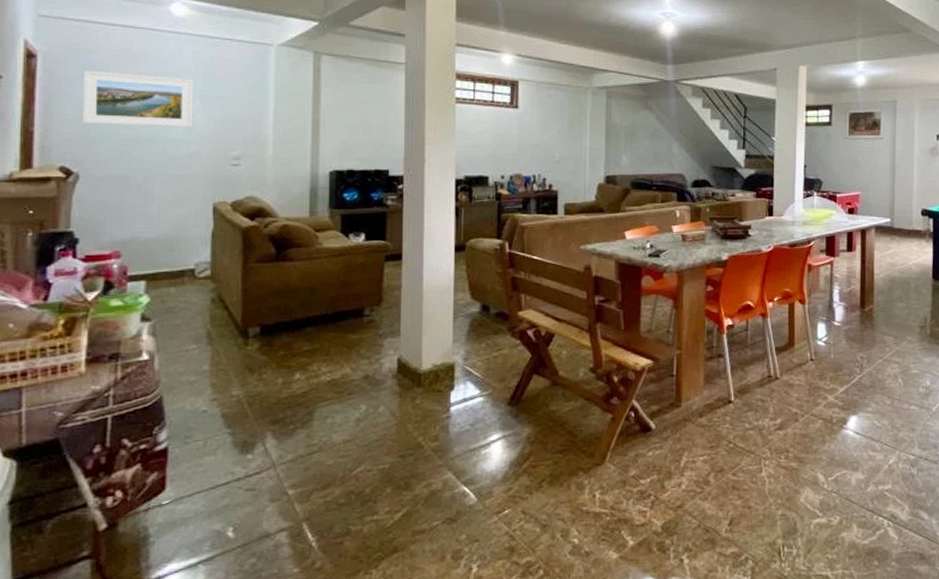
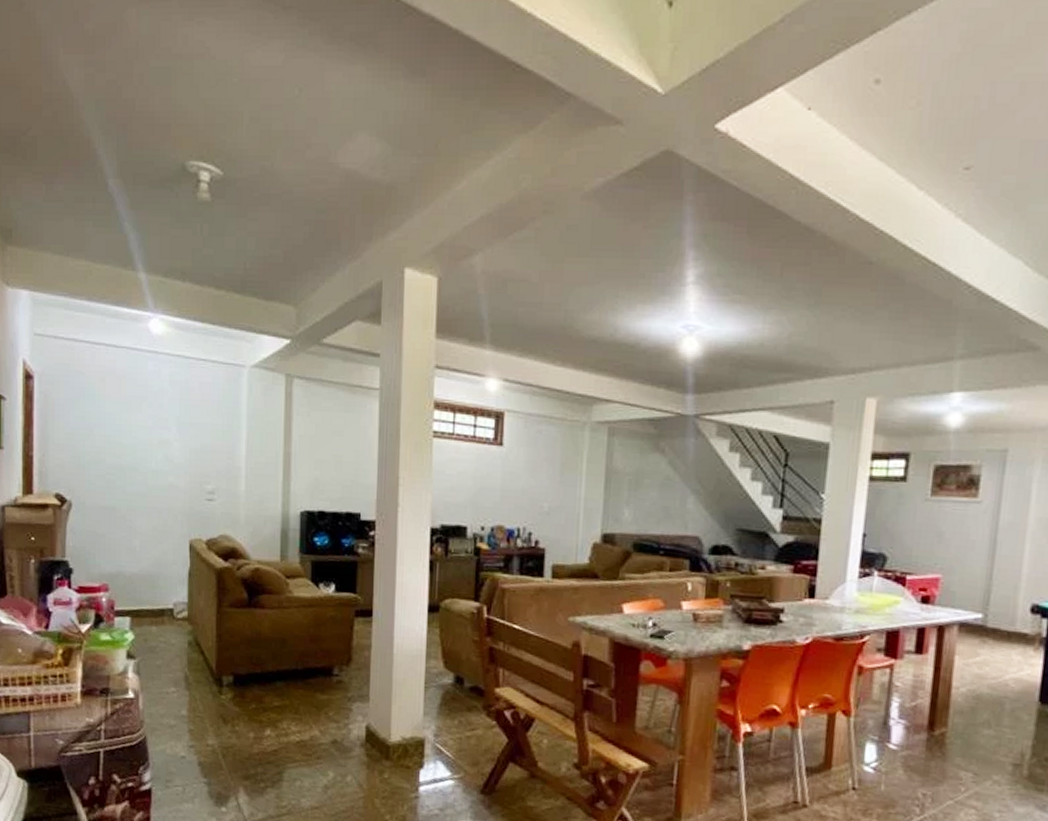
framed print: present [83,70,194,128] -> none [74,393,171,457]

